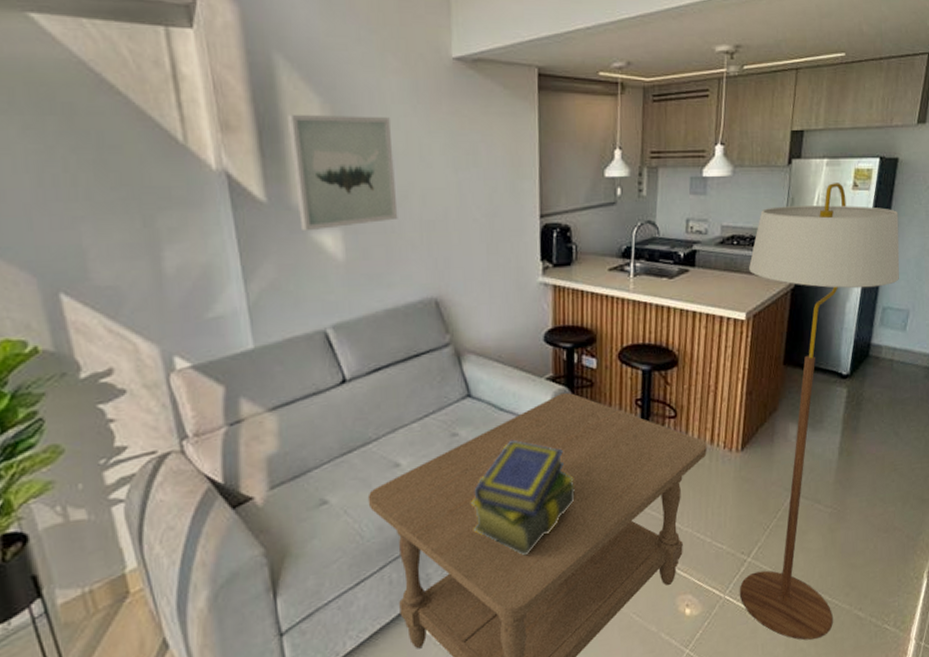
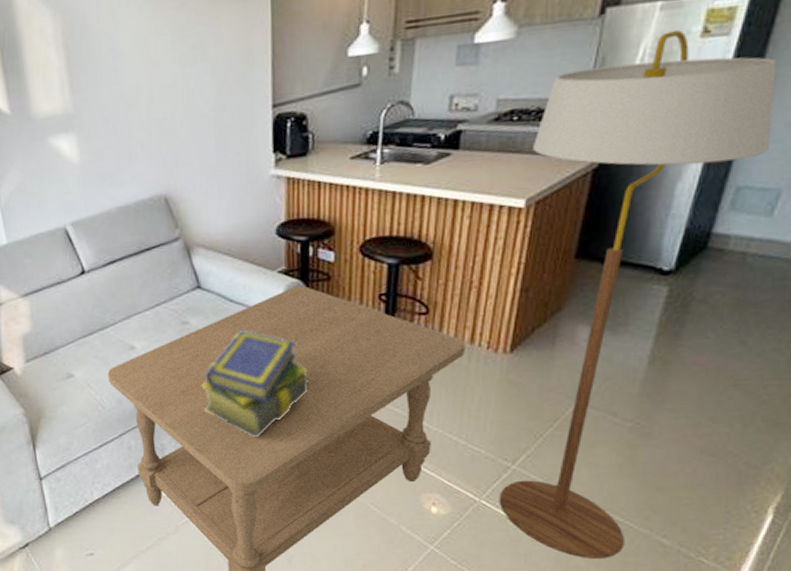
wall art: present [288,114,398,232] -> none [24,20,127,138]

